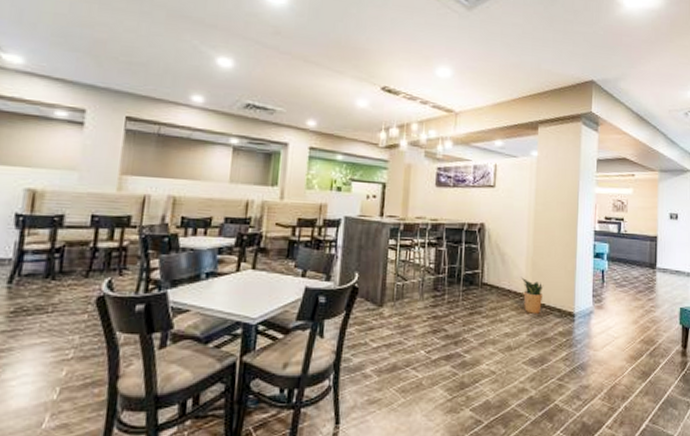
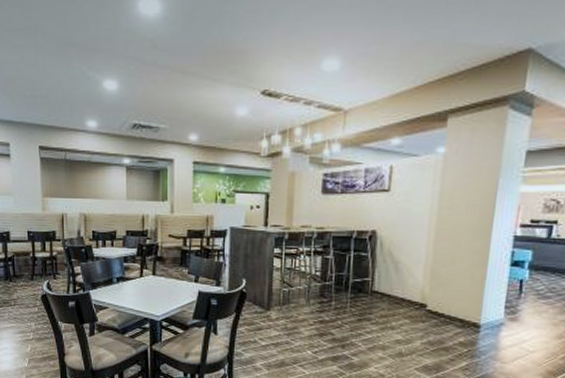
potted plant: present [521,277,544,314] -> none [417,285,444,323]

